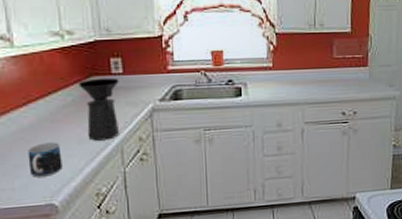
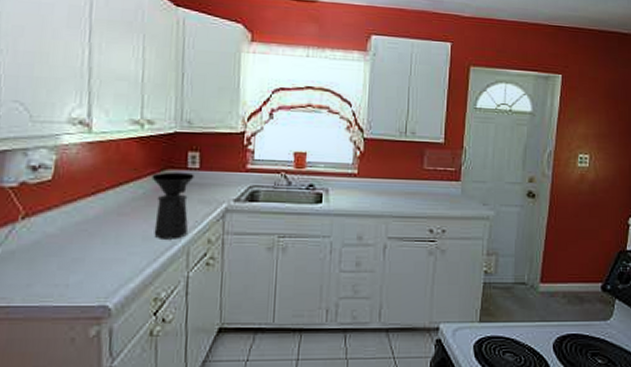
mug: present [27,142,63,177] -> none [87,237,124,274]

